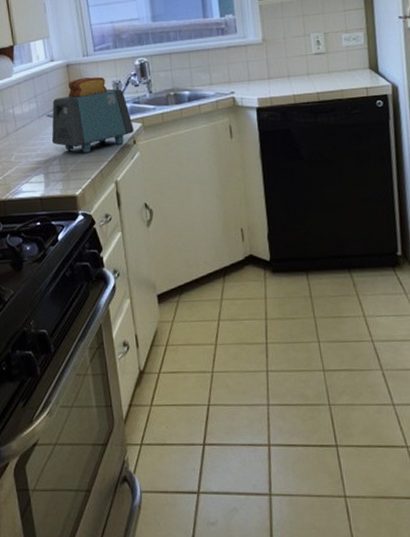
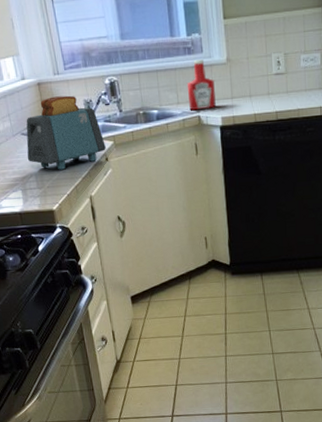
ketchup bottle: none [220,40,252,92] -> present [186,59,216,111]

